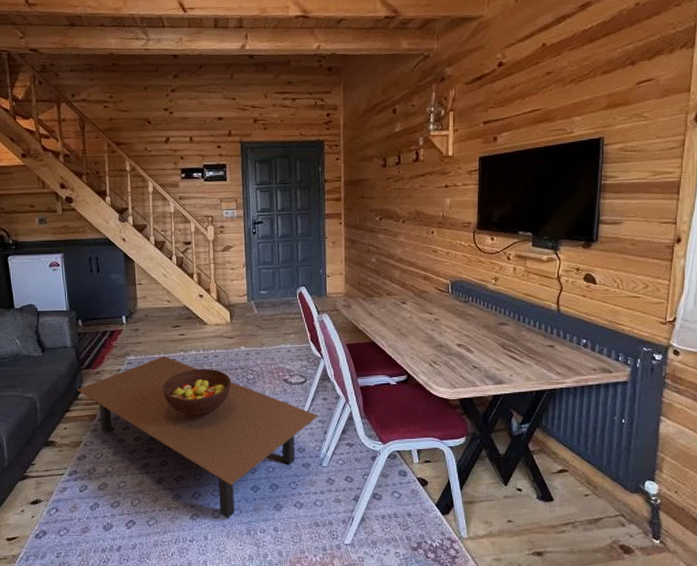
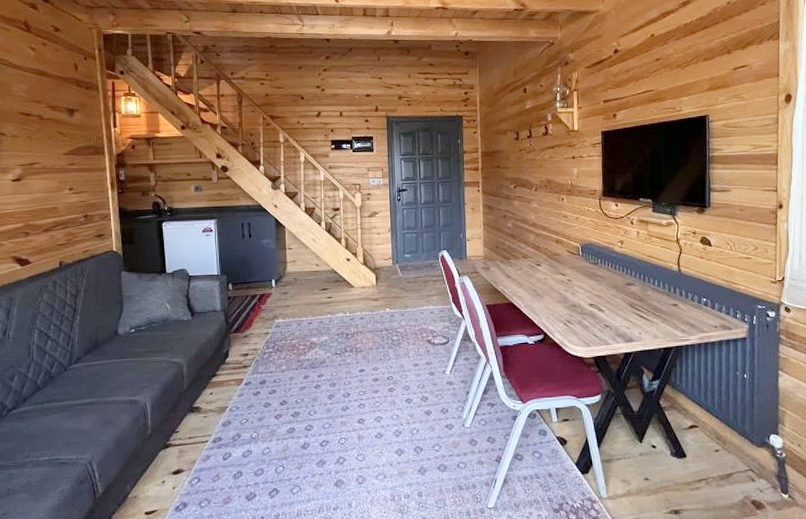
coffee table: present [76,355,319,518] -> none [224,318,461,484]
fruit bowl: present [162,368,232,419] -> none [309,330,377,382]

